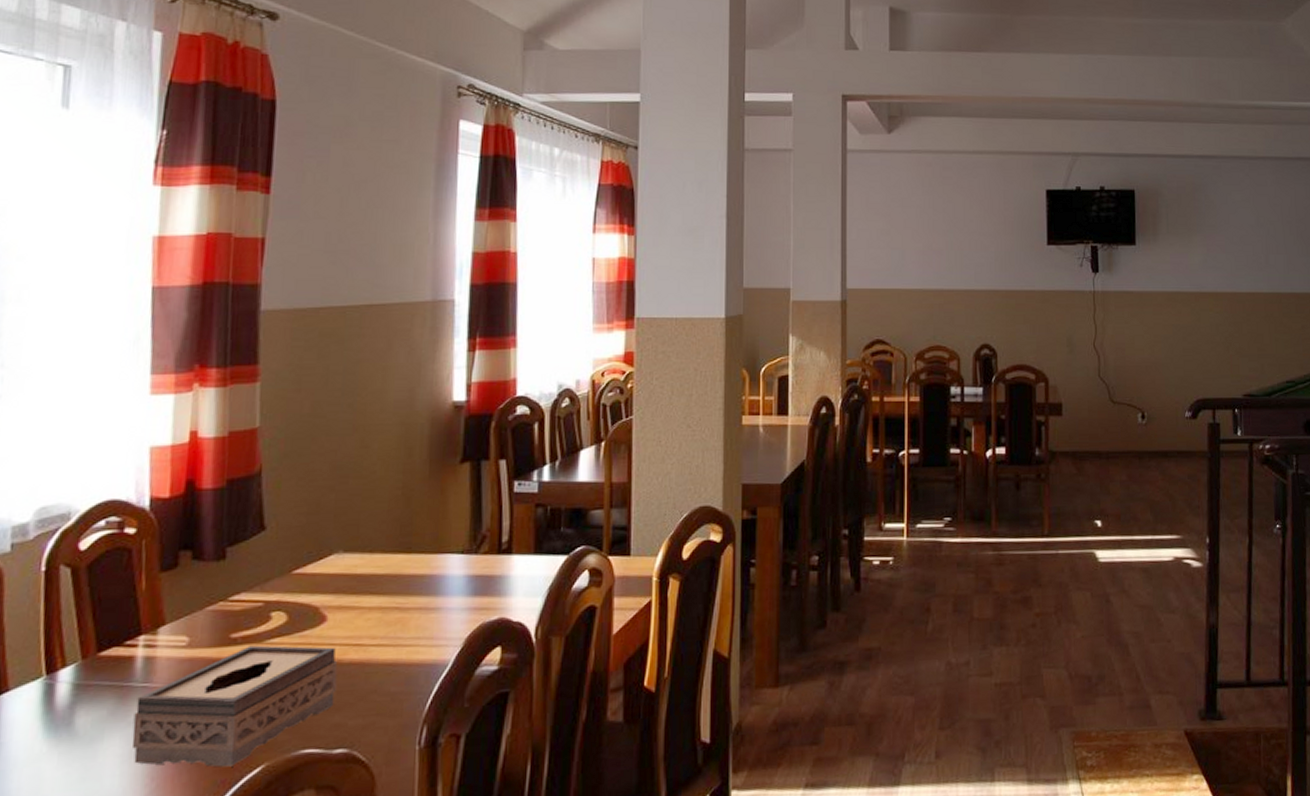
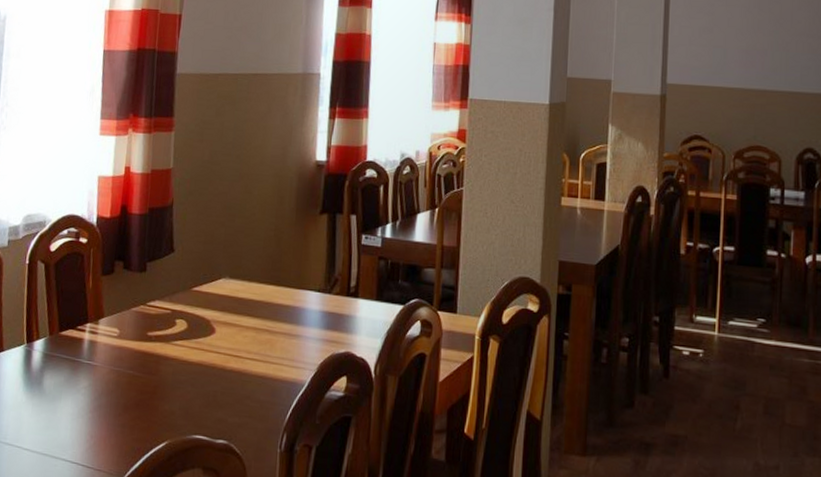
tissue box: present [131,645,338,767] -> none [79,344,222,438]

